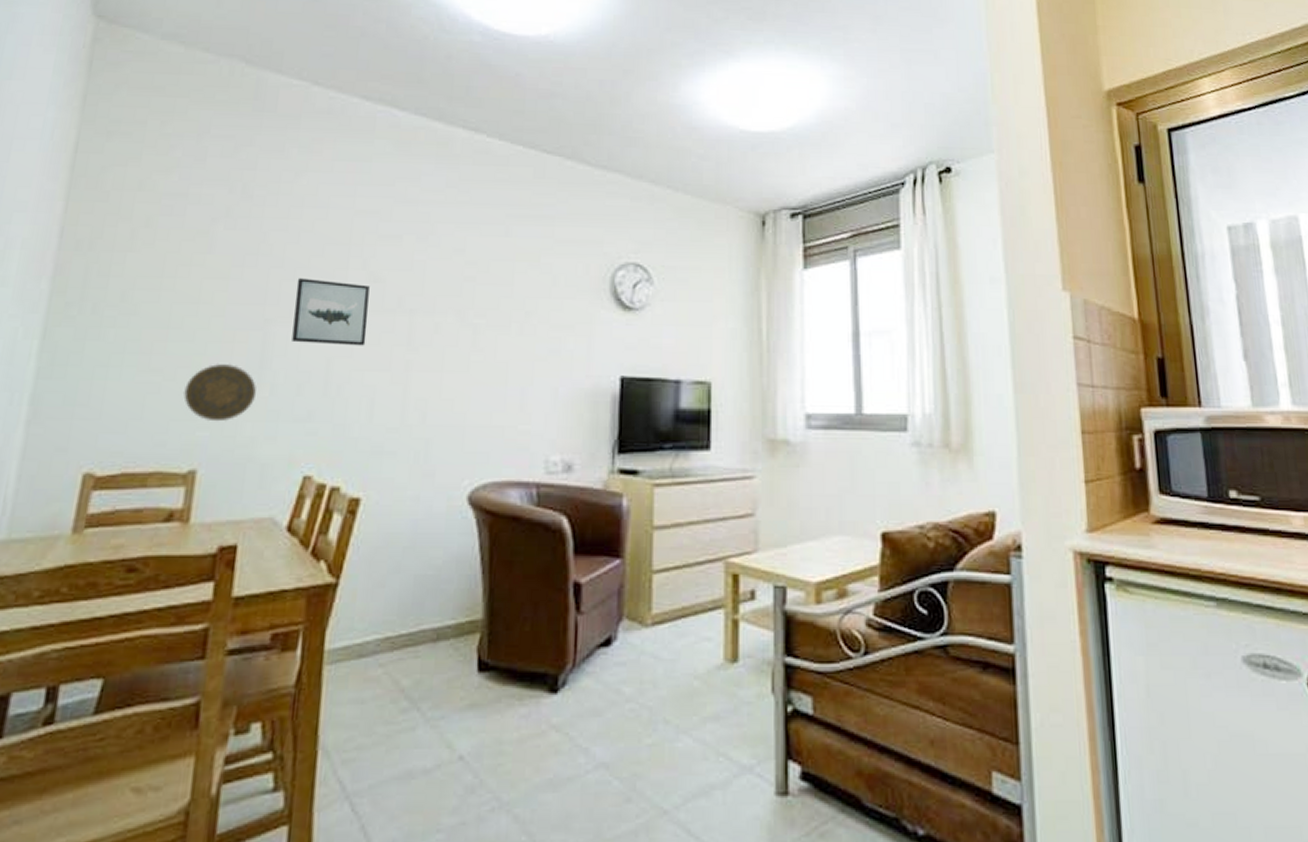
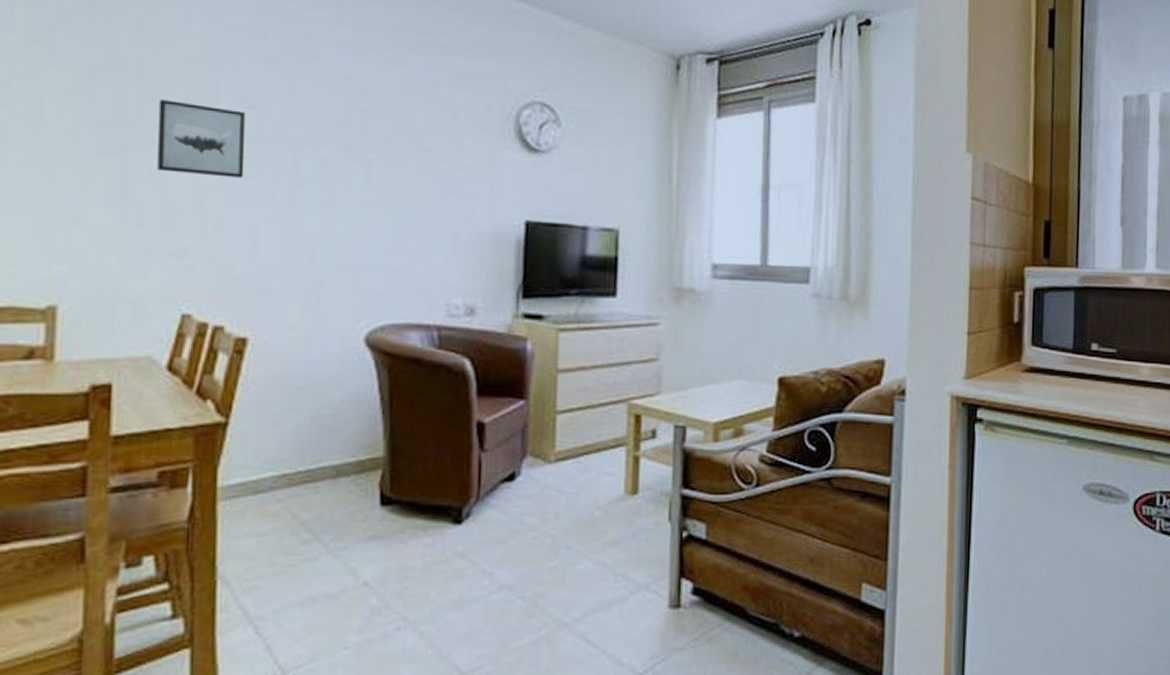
decorative plate: present [183,364,256,422] -> none [33,191,119,255]

